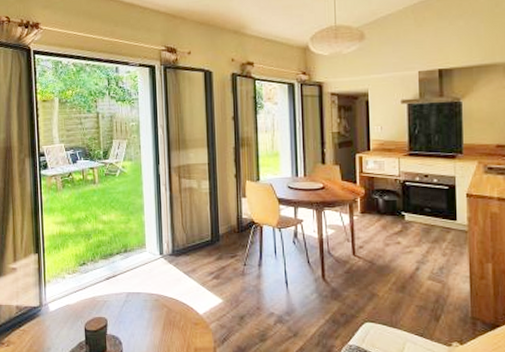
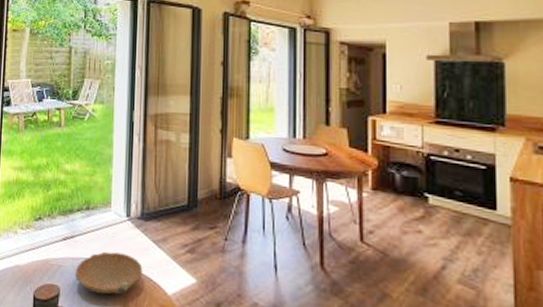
bowl: none [119,285,177,320] -> present [74,251,143,295]

